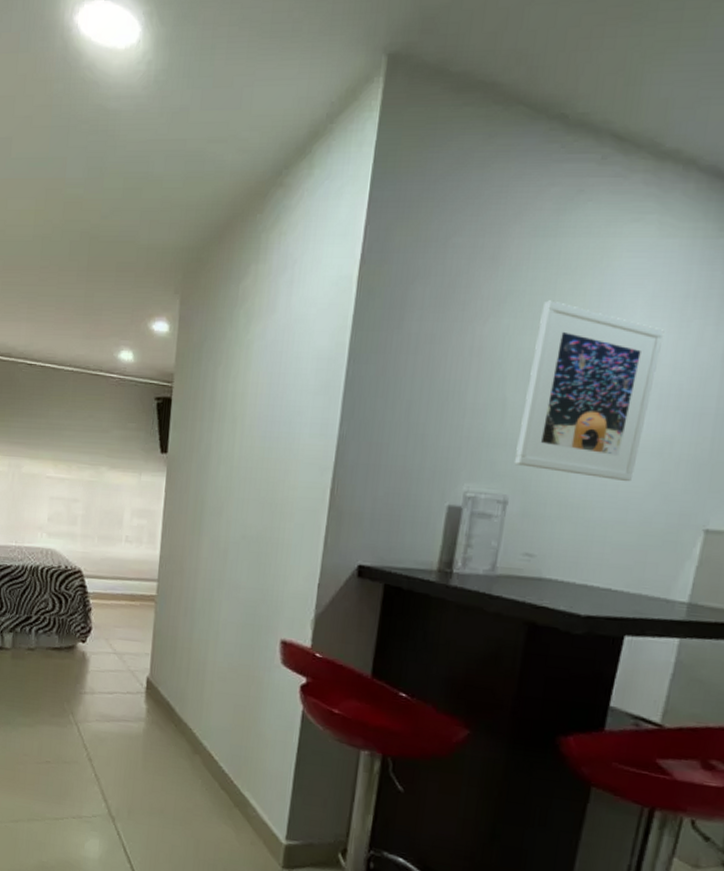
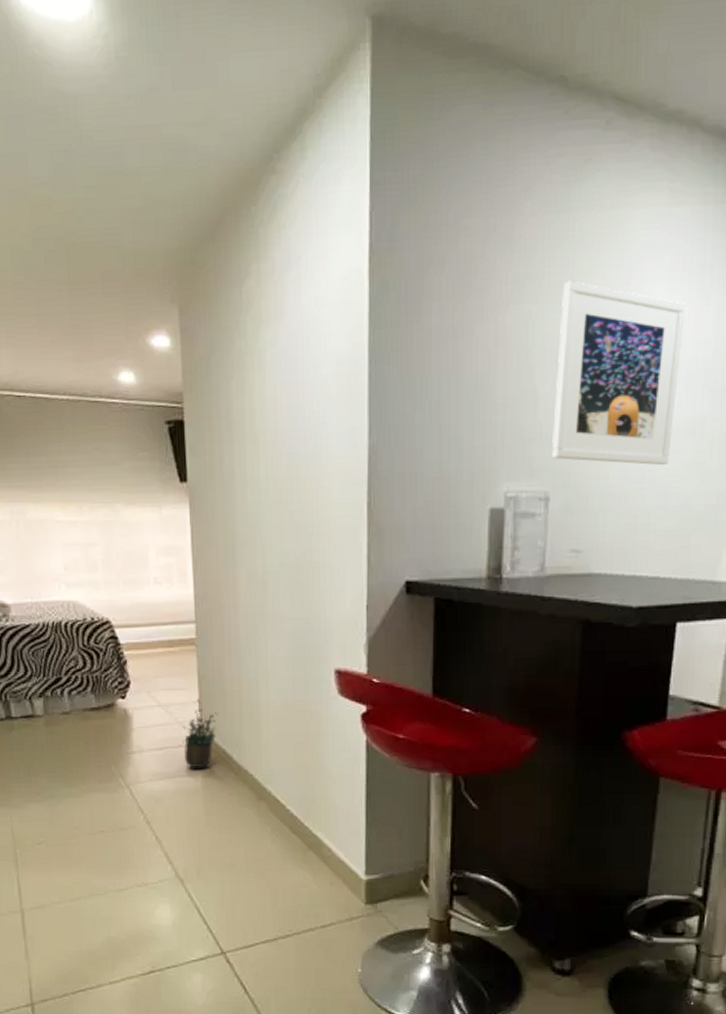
potted plant: none [131,651,168,718] -> present [182,698,219,770]

